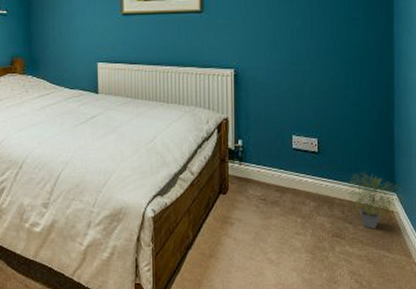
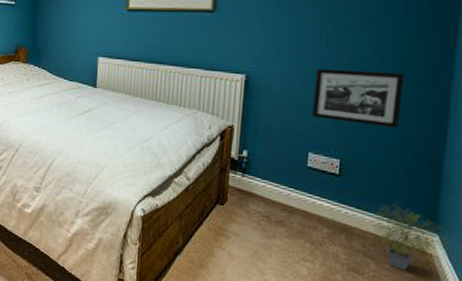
picture frame: none [292,58,359,106] -> present [312,68,405,128]

